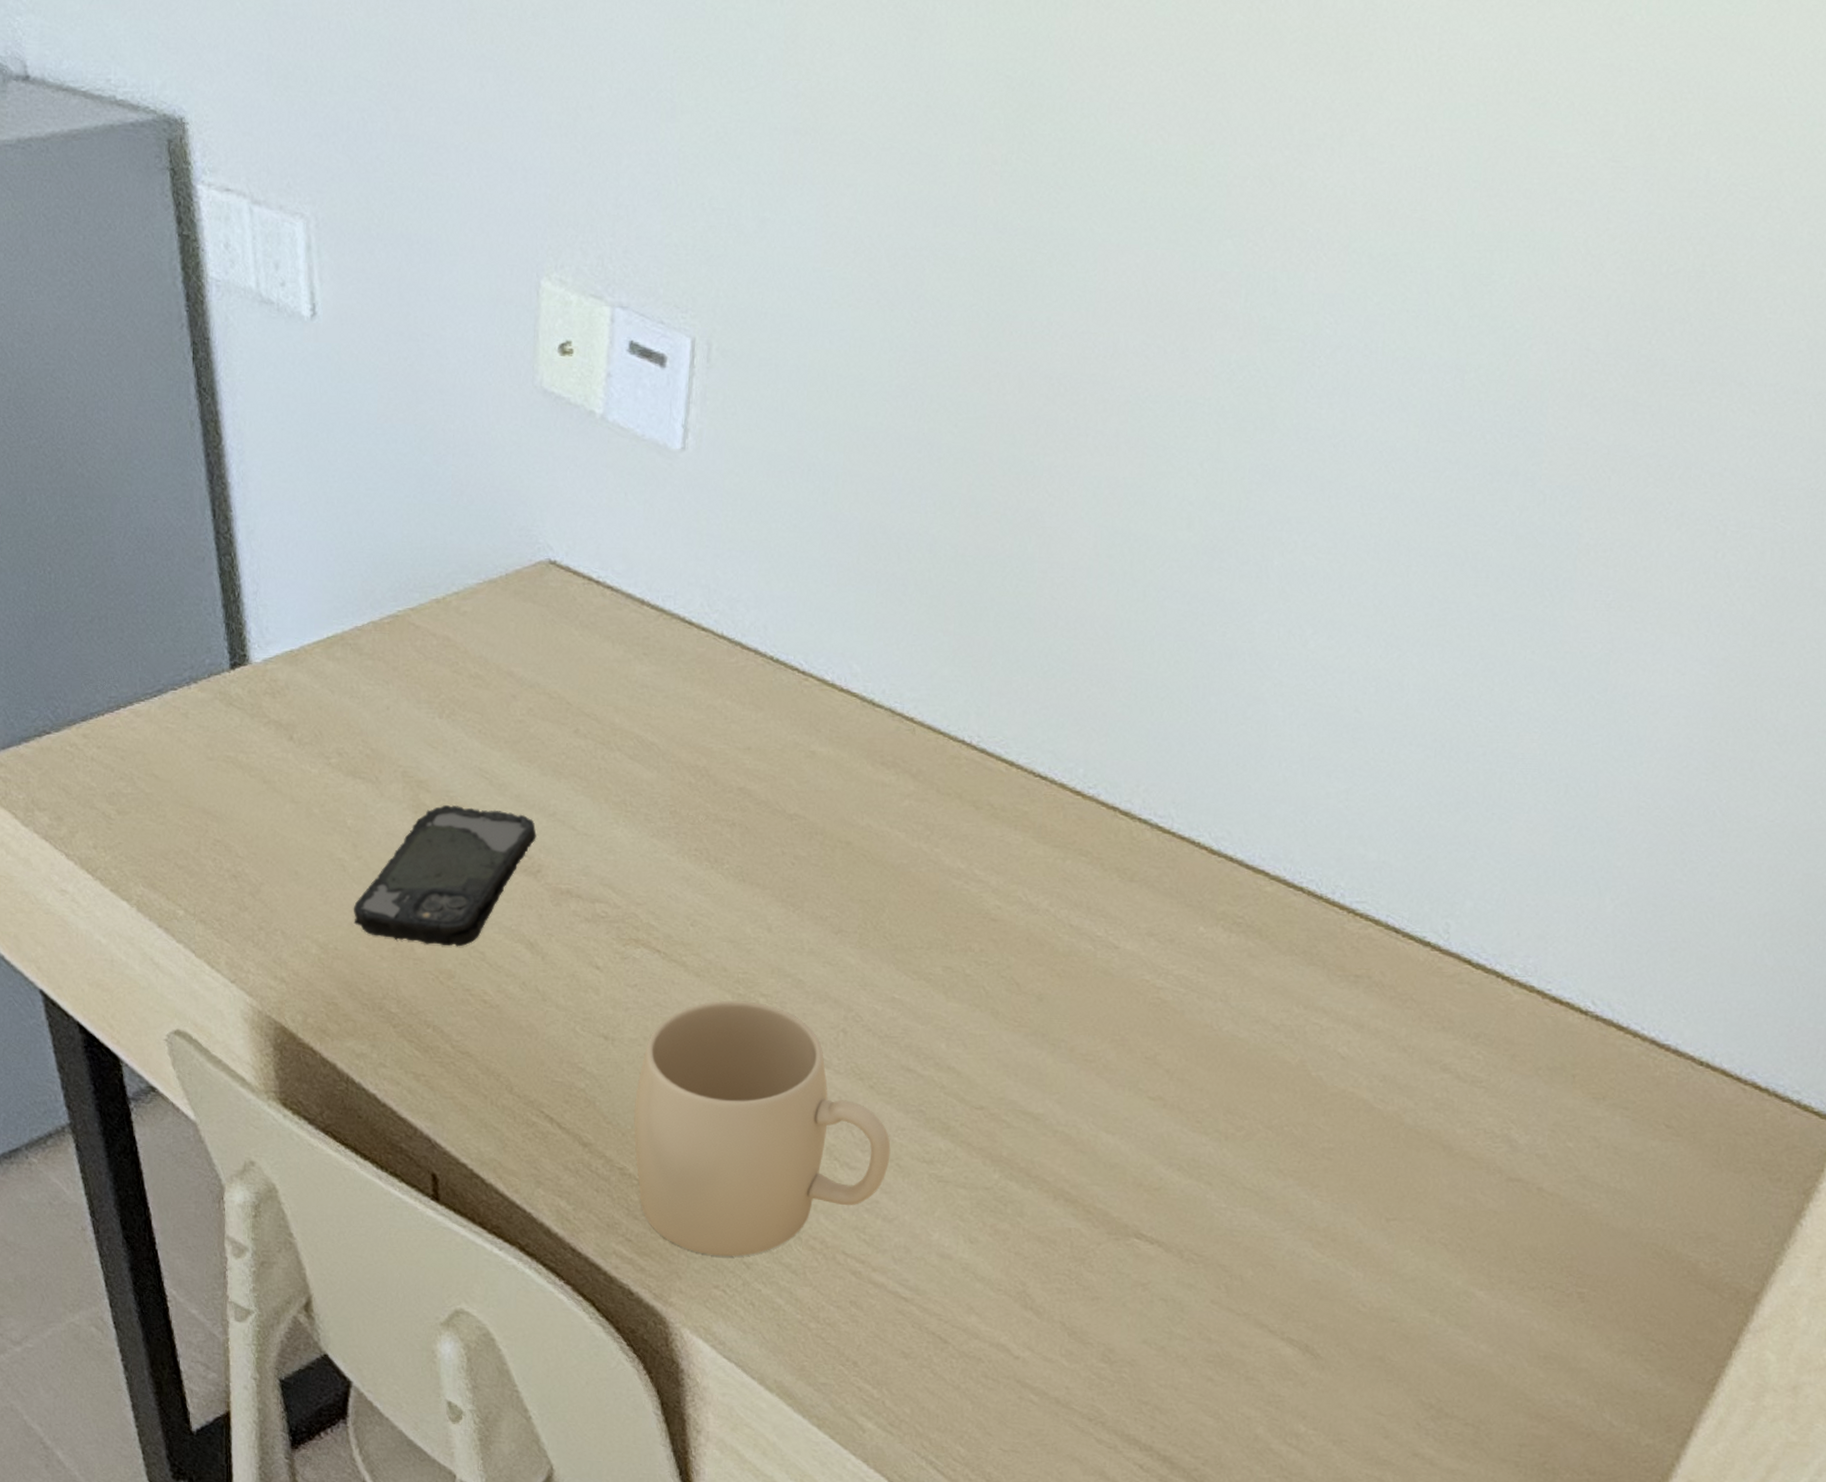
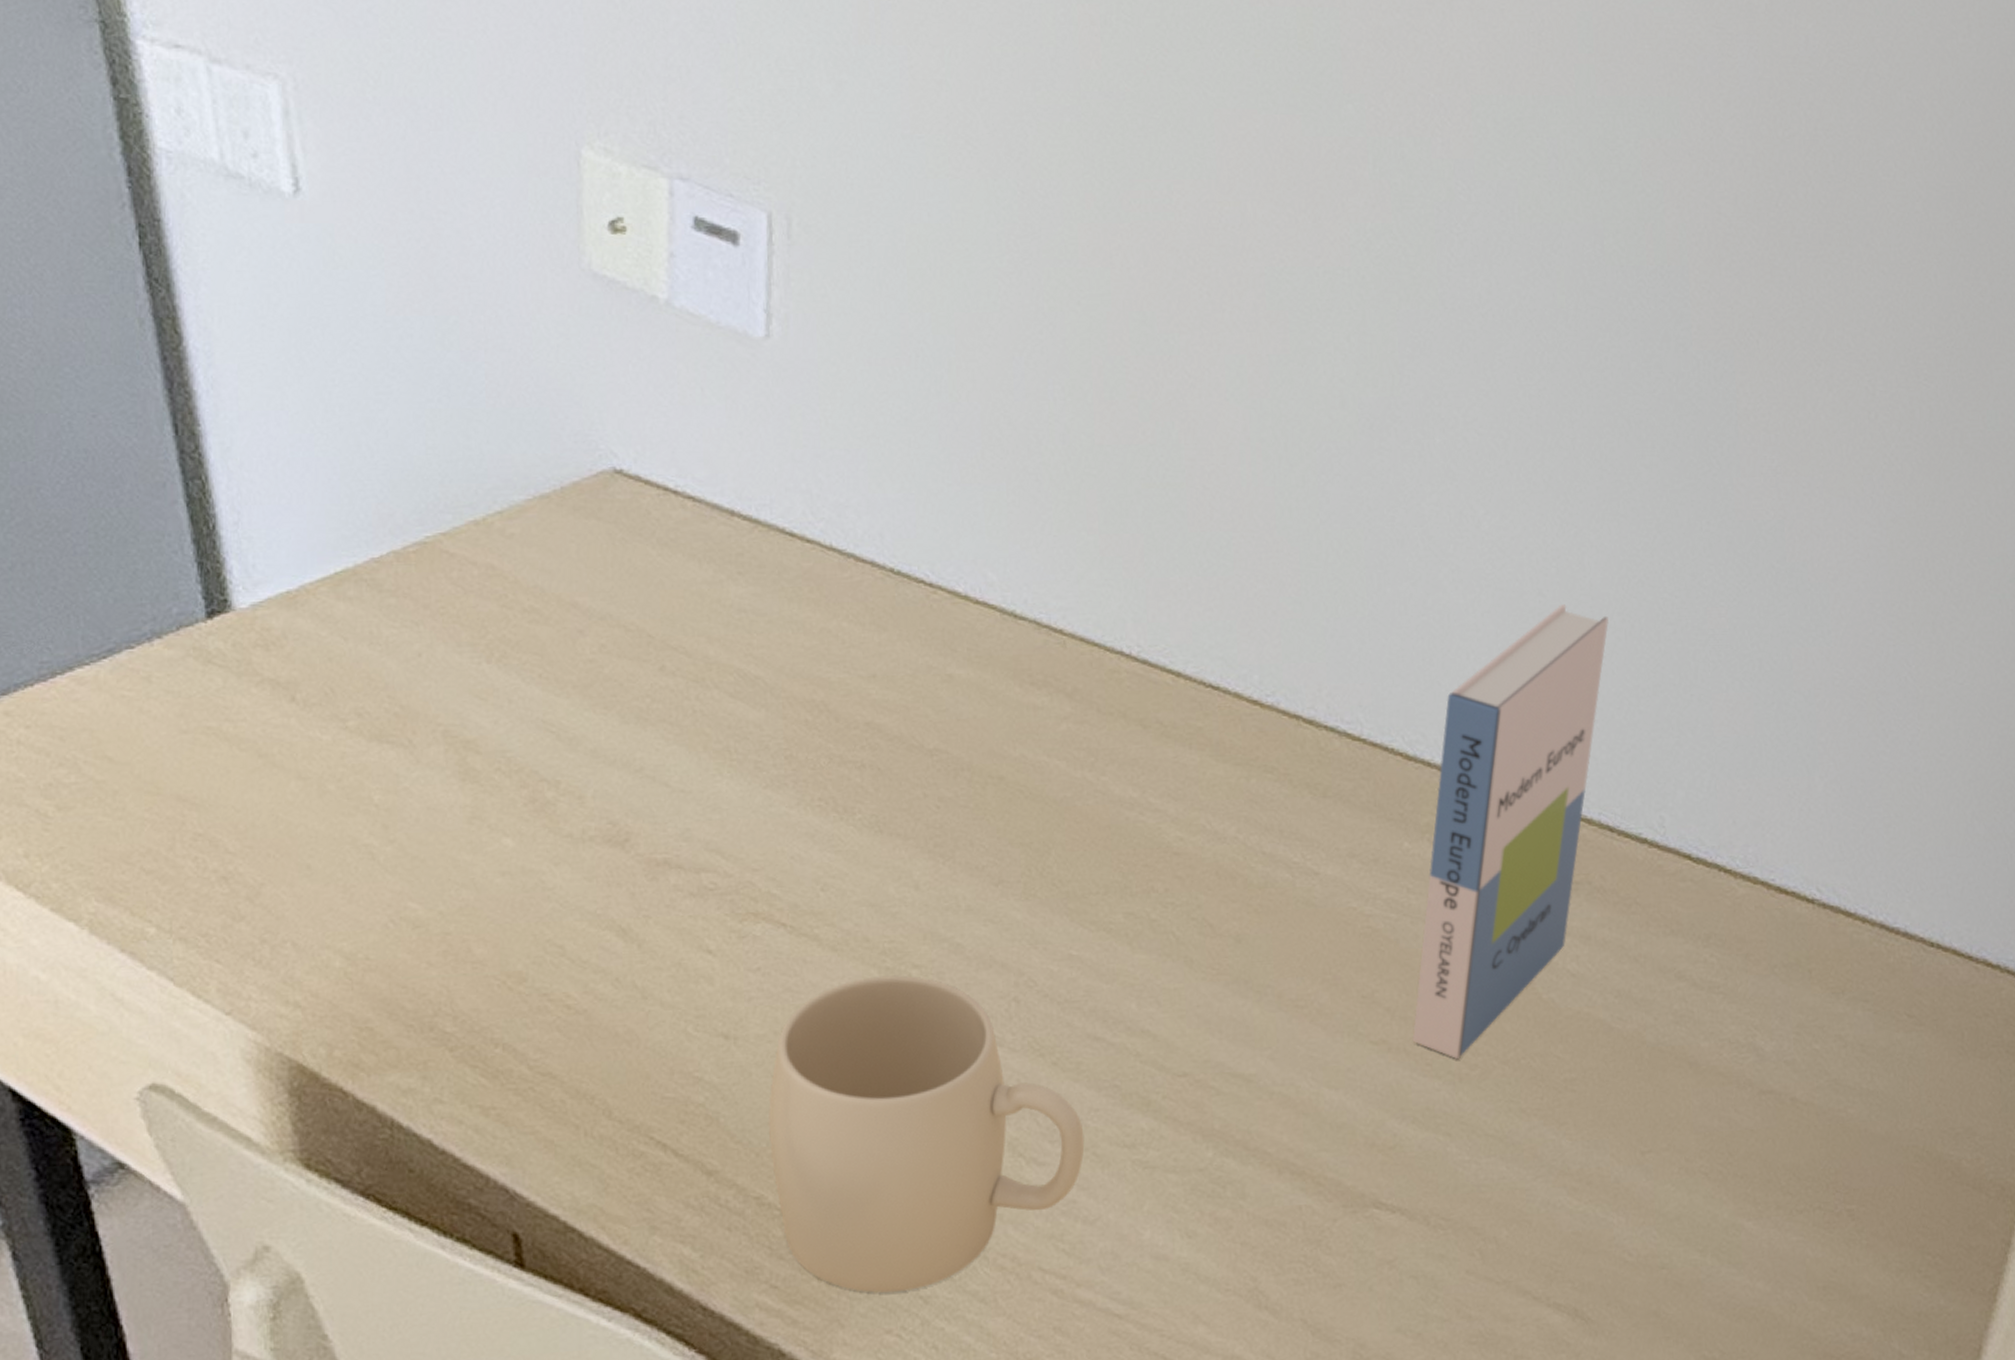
phone: present [353,804,537,947] -> none [387,767,621,943]
book: none [1186,722,1420,1120] -> present [1412,604,1609,1059]

